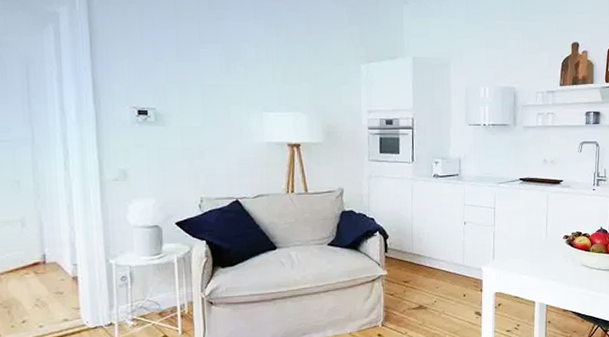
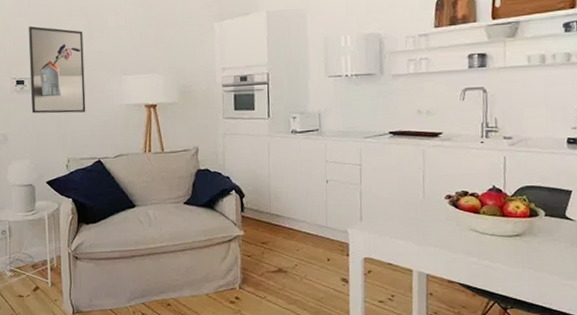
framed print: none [152,49,222,149] -> present [28,26,86,114]

